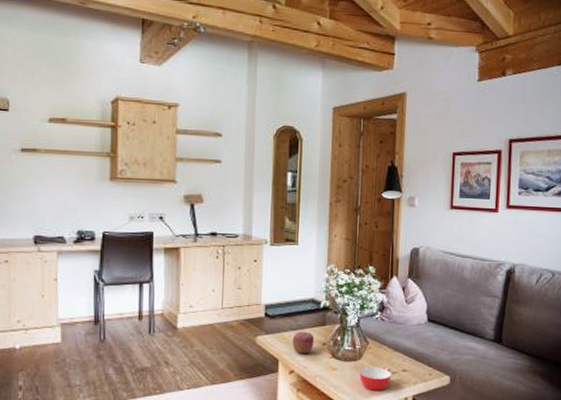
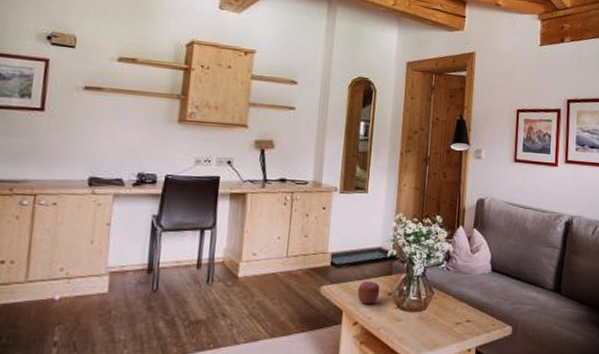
bowl: present [359,367,391,391] -> none [423,317,456,342]

